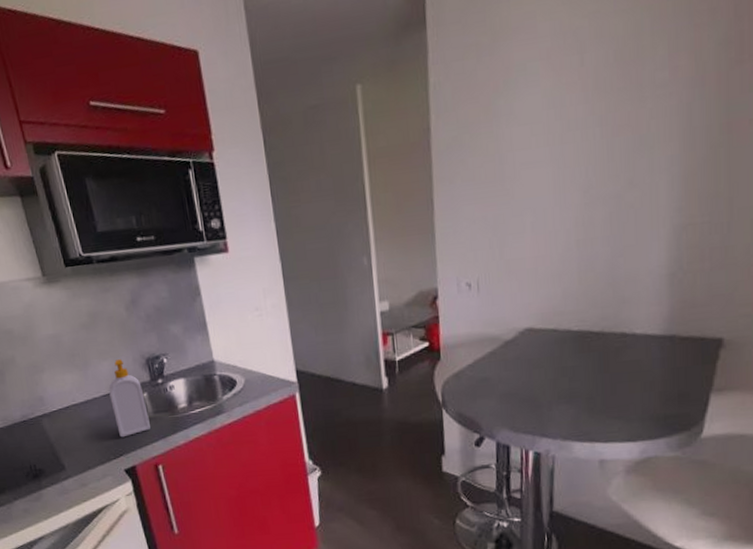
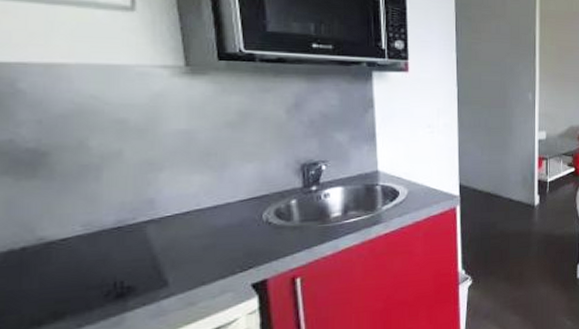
soap bottle: present [109,359,151,438] -> none [248,163,294,248]

